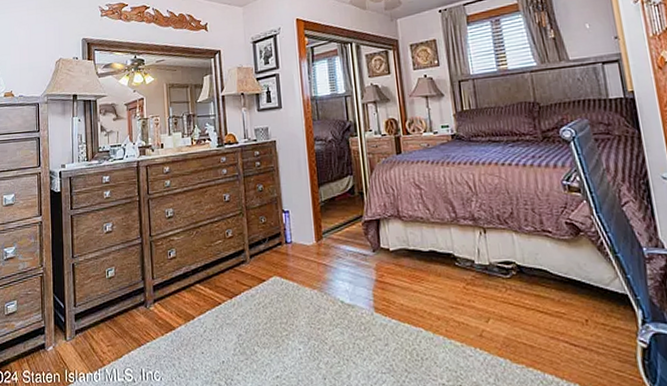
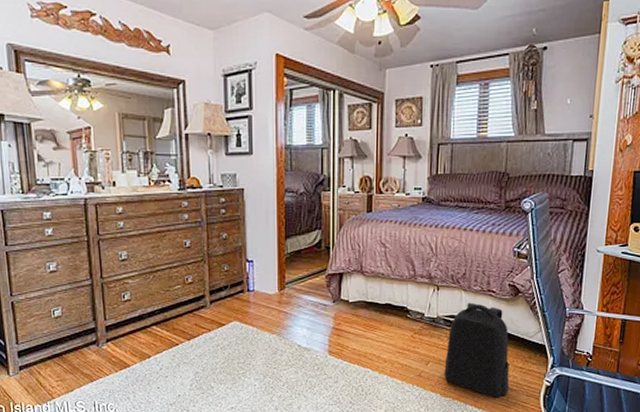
backpack: none [506,245,595,364] -> present [444,302,510,398]

